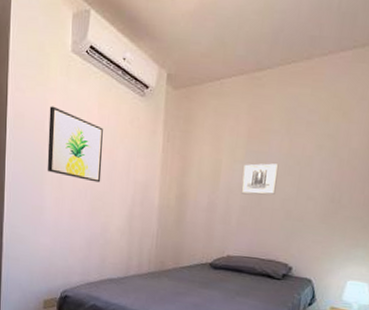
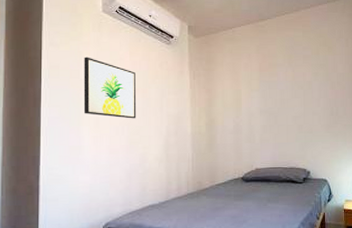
wall art: present [241,163,278,195] -> none [260,89,287,116]

